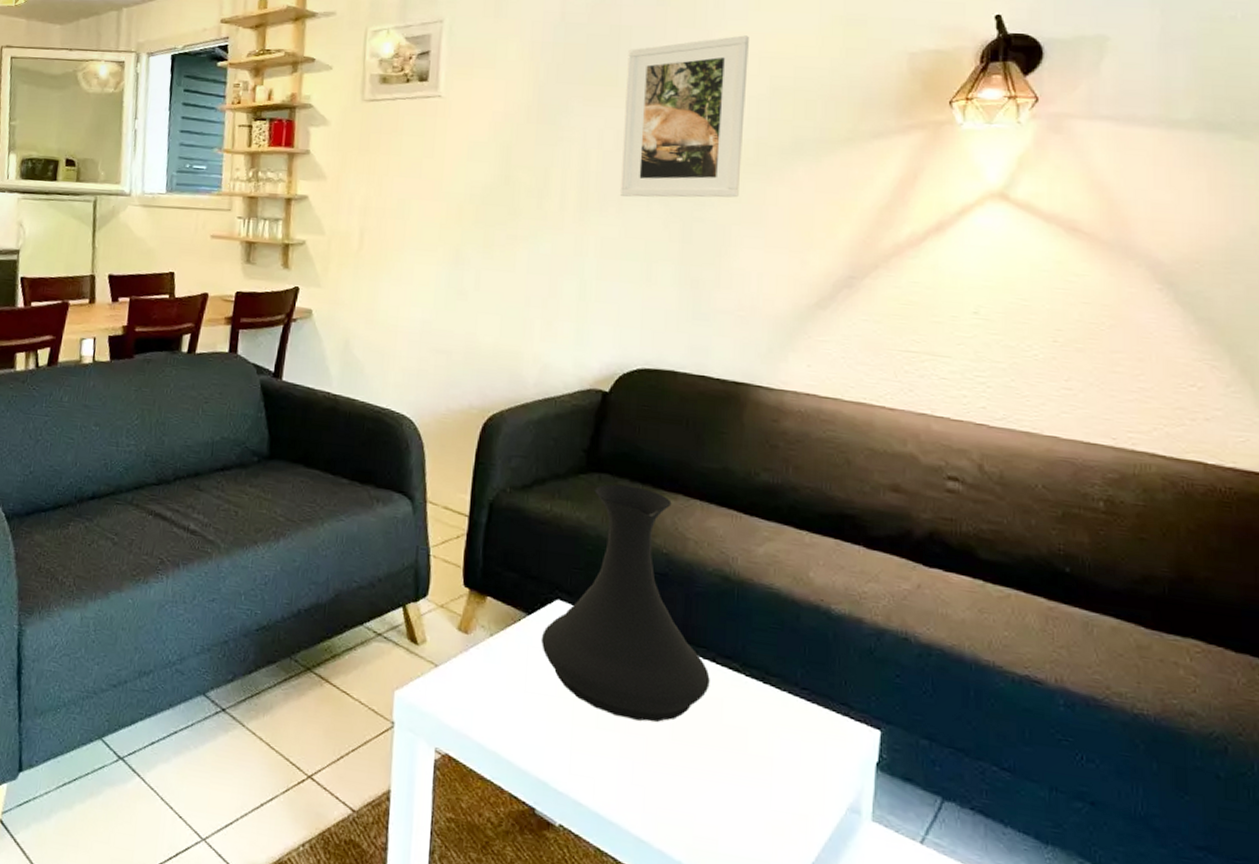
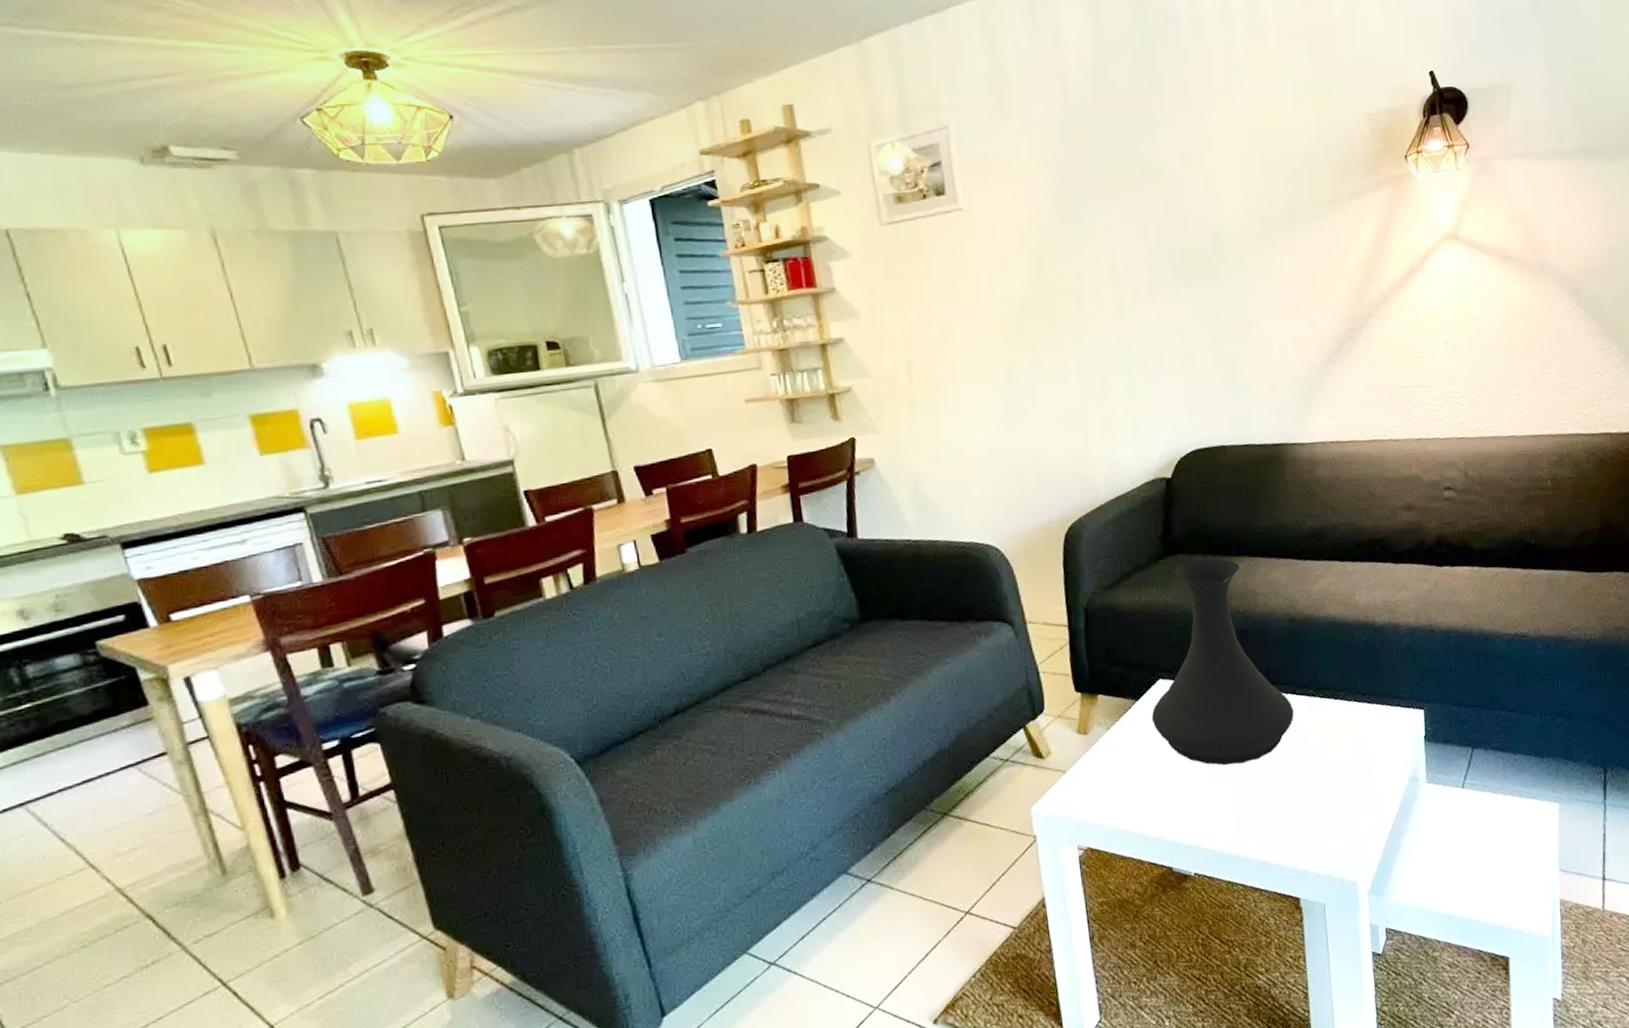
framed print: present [619,35,749,198] -> none [1133,112,1252,287]

